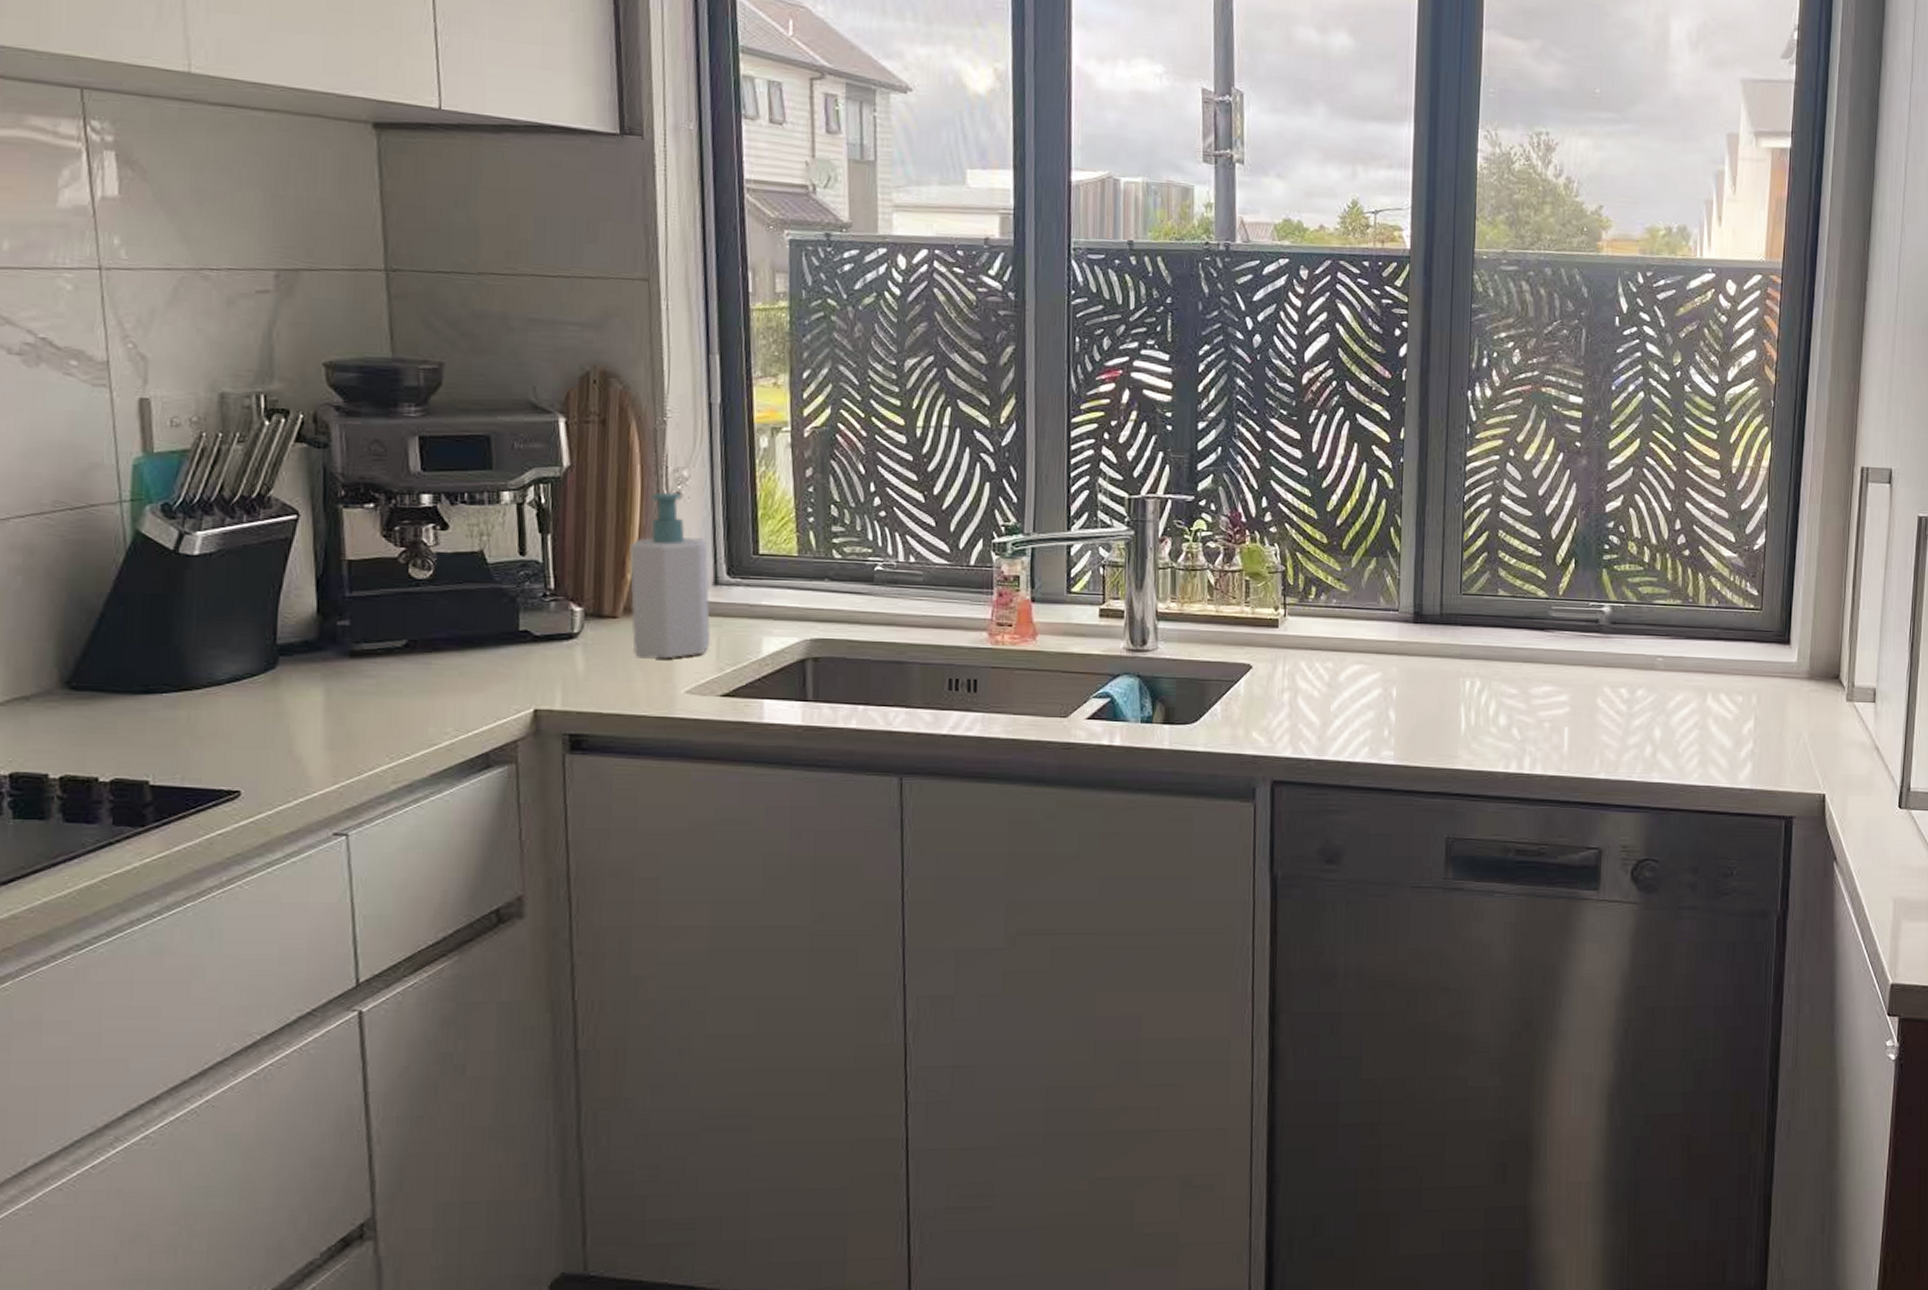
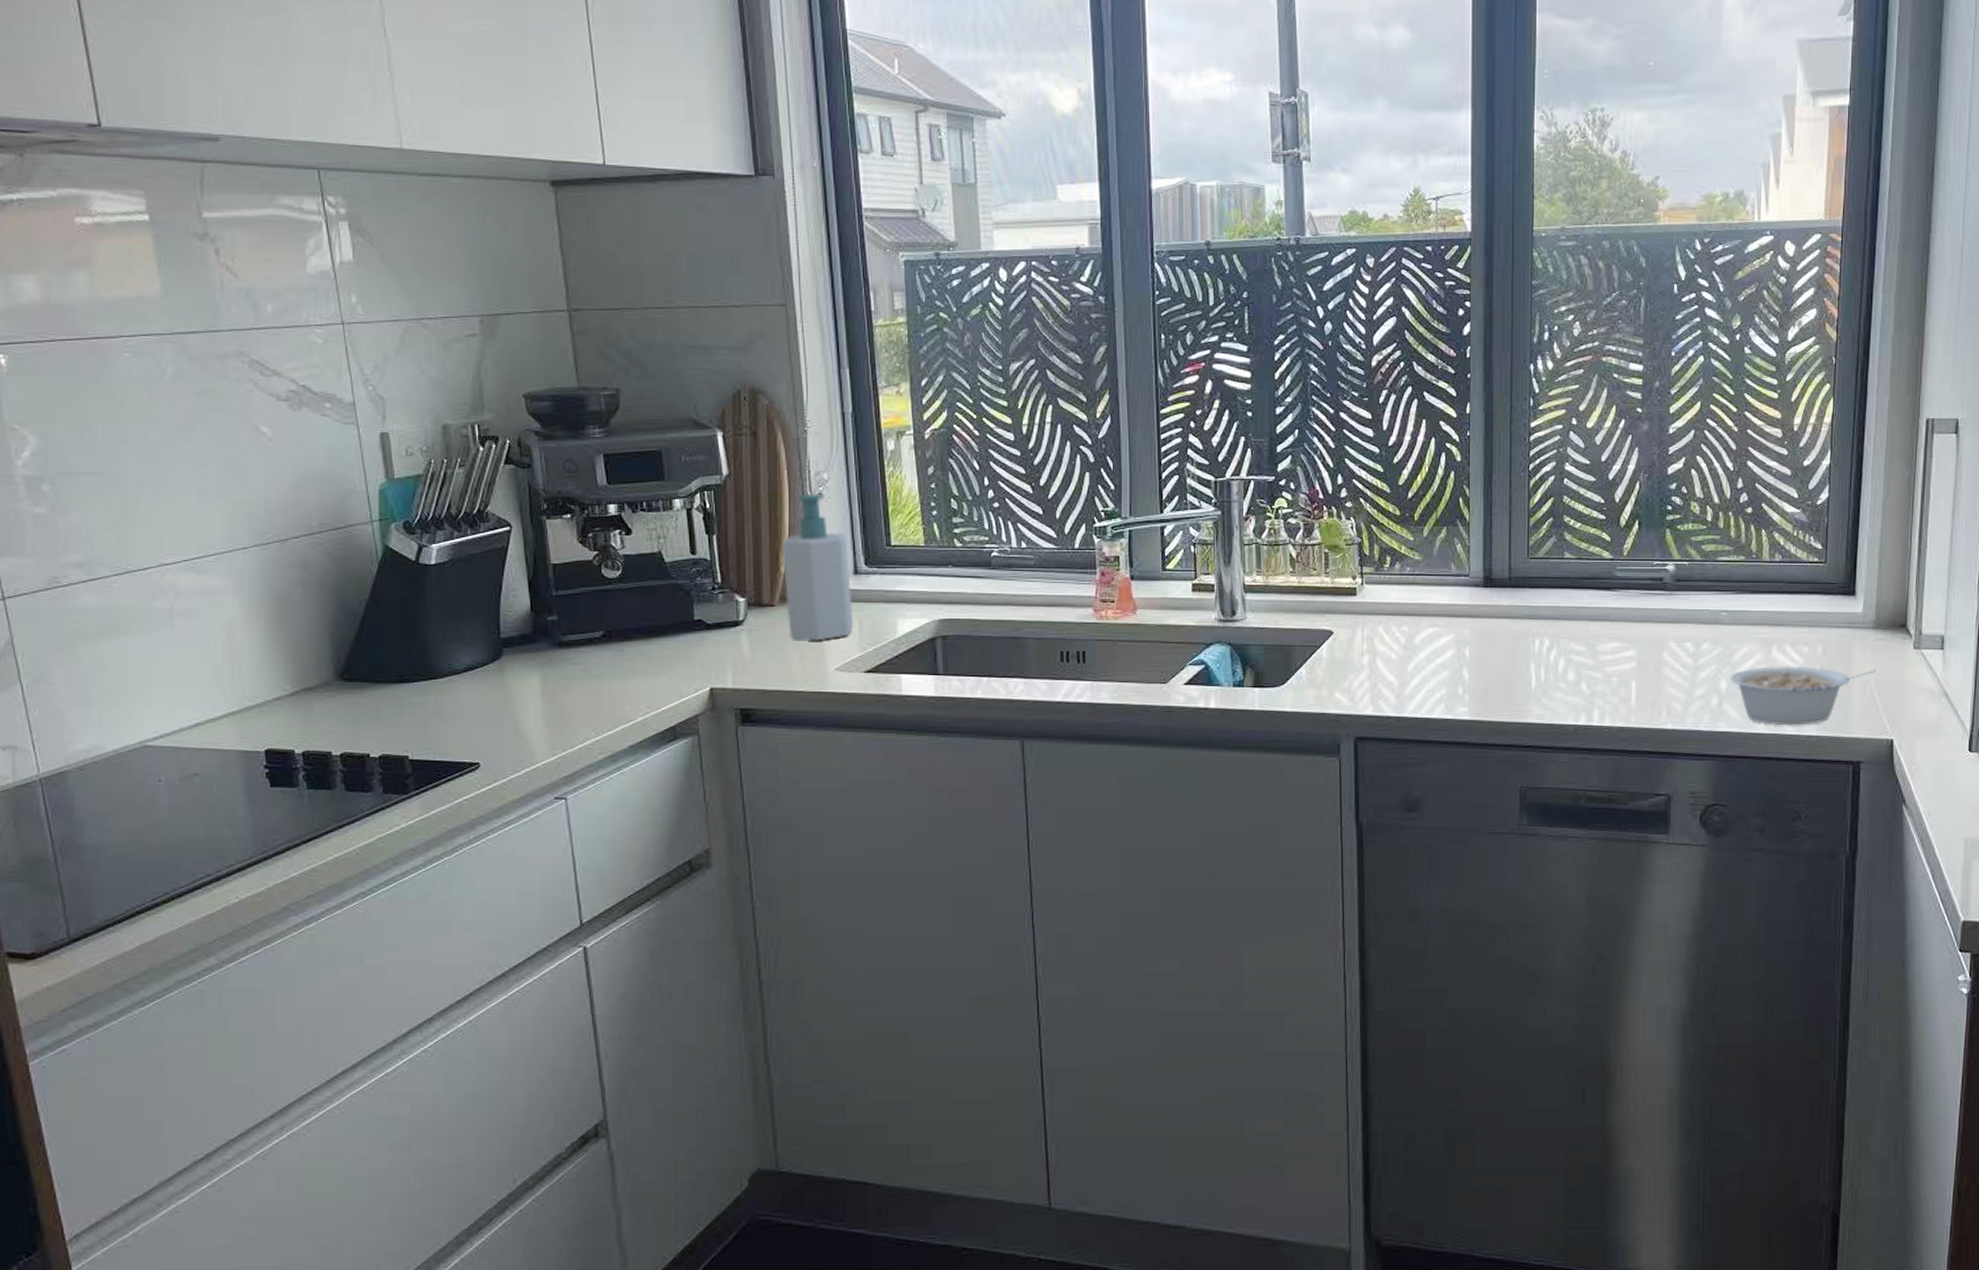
legume: none [1664,715,1809,778] -> present [1730,665,1875,726]

